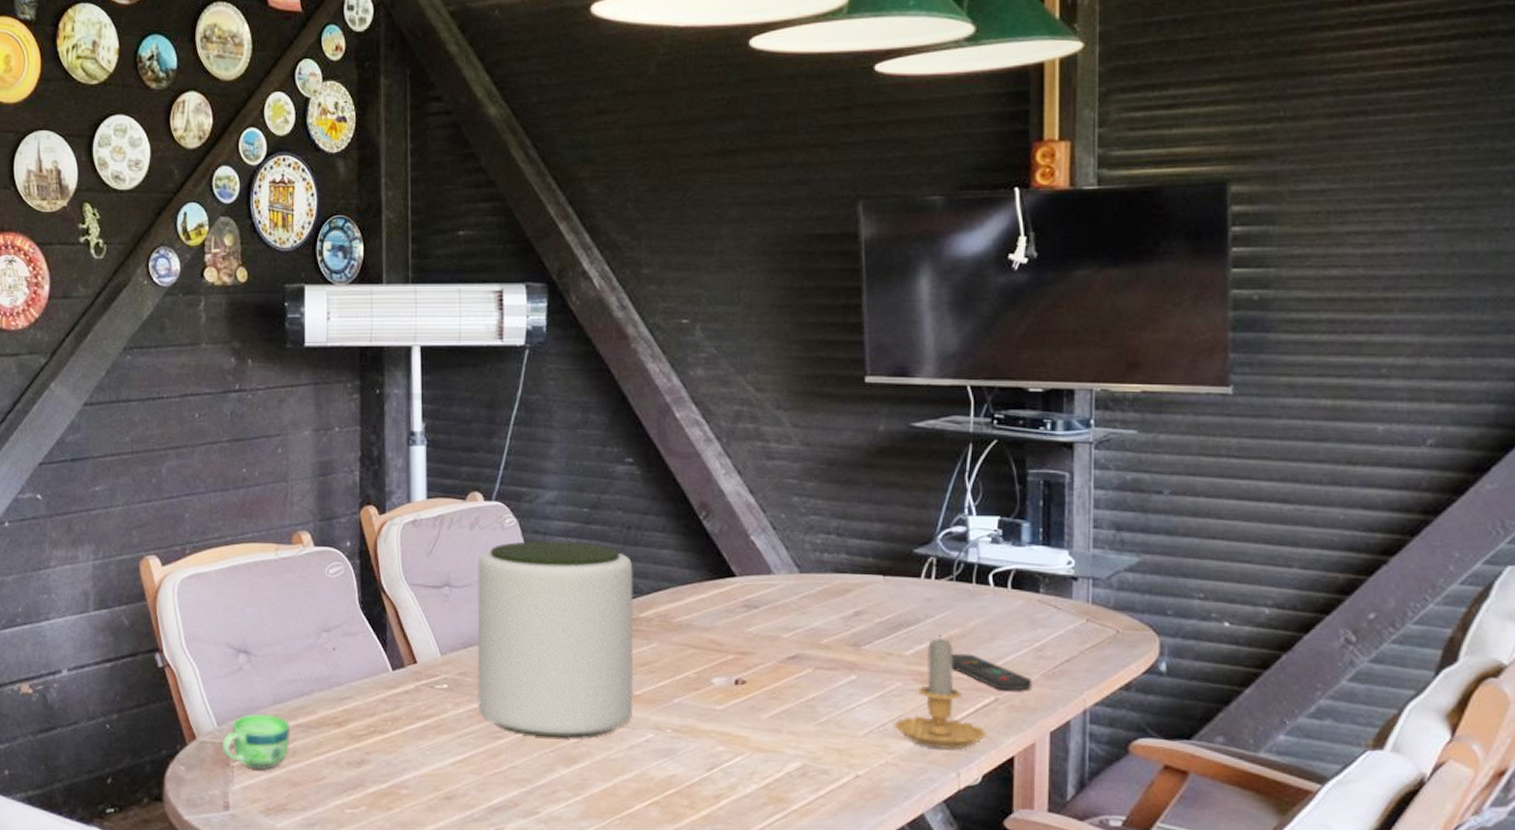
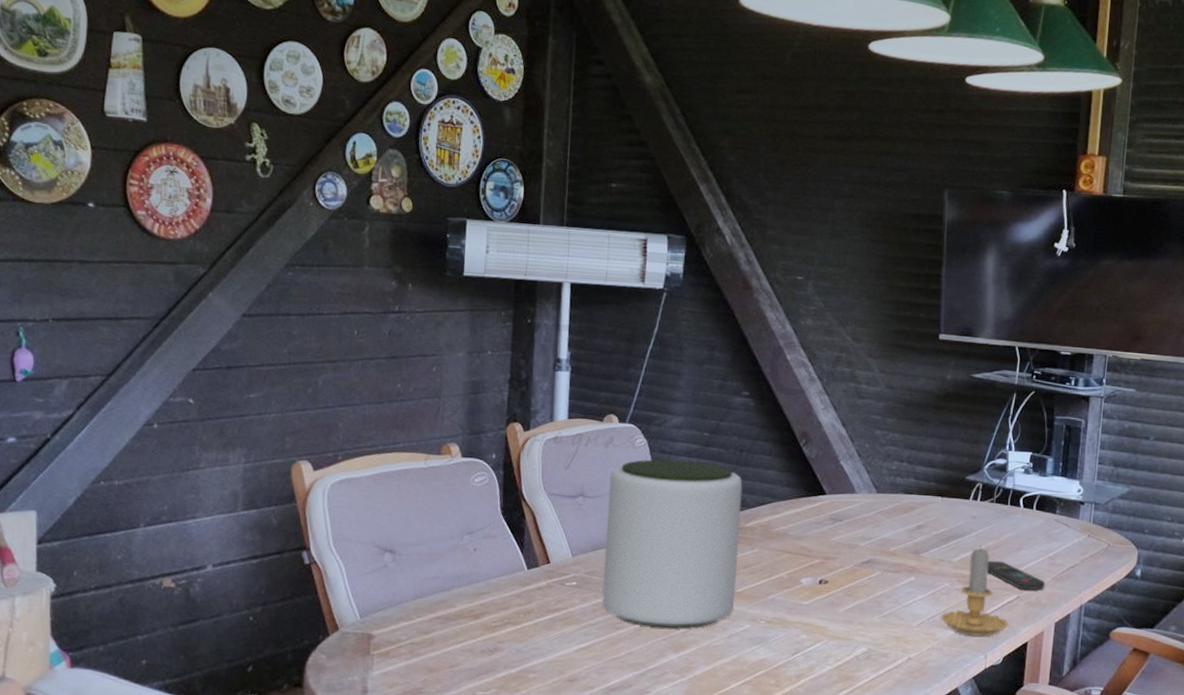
cup: present [222,713,291,770] -> none [363,607,431,658]

